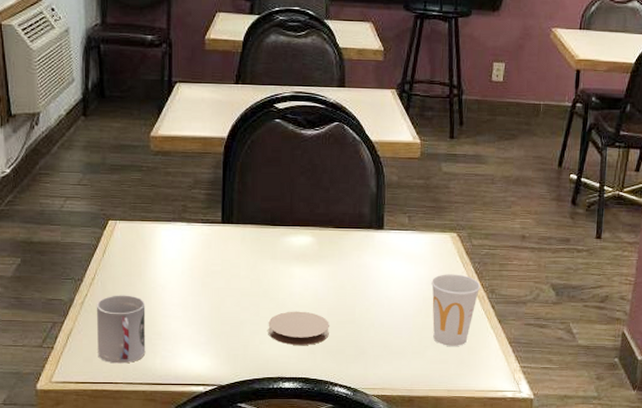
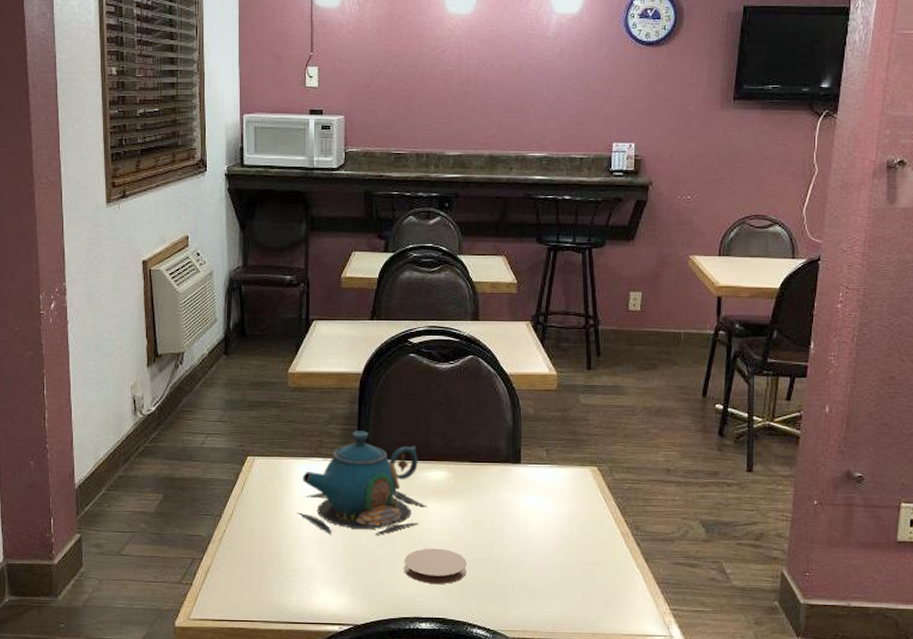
cup: present [96,295,146,364] -> none [234,531,282,601]
teapot: none [160,196,292,300] -> present [297,431,428,536]
cup: present [431,274,481,346] -> none [572,510,624,586]

